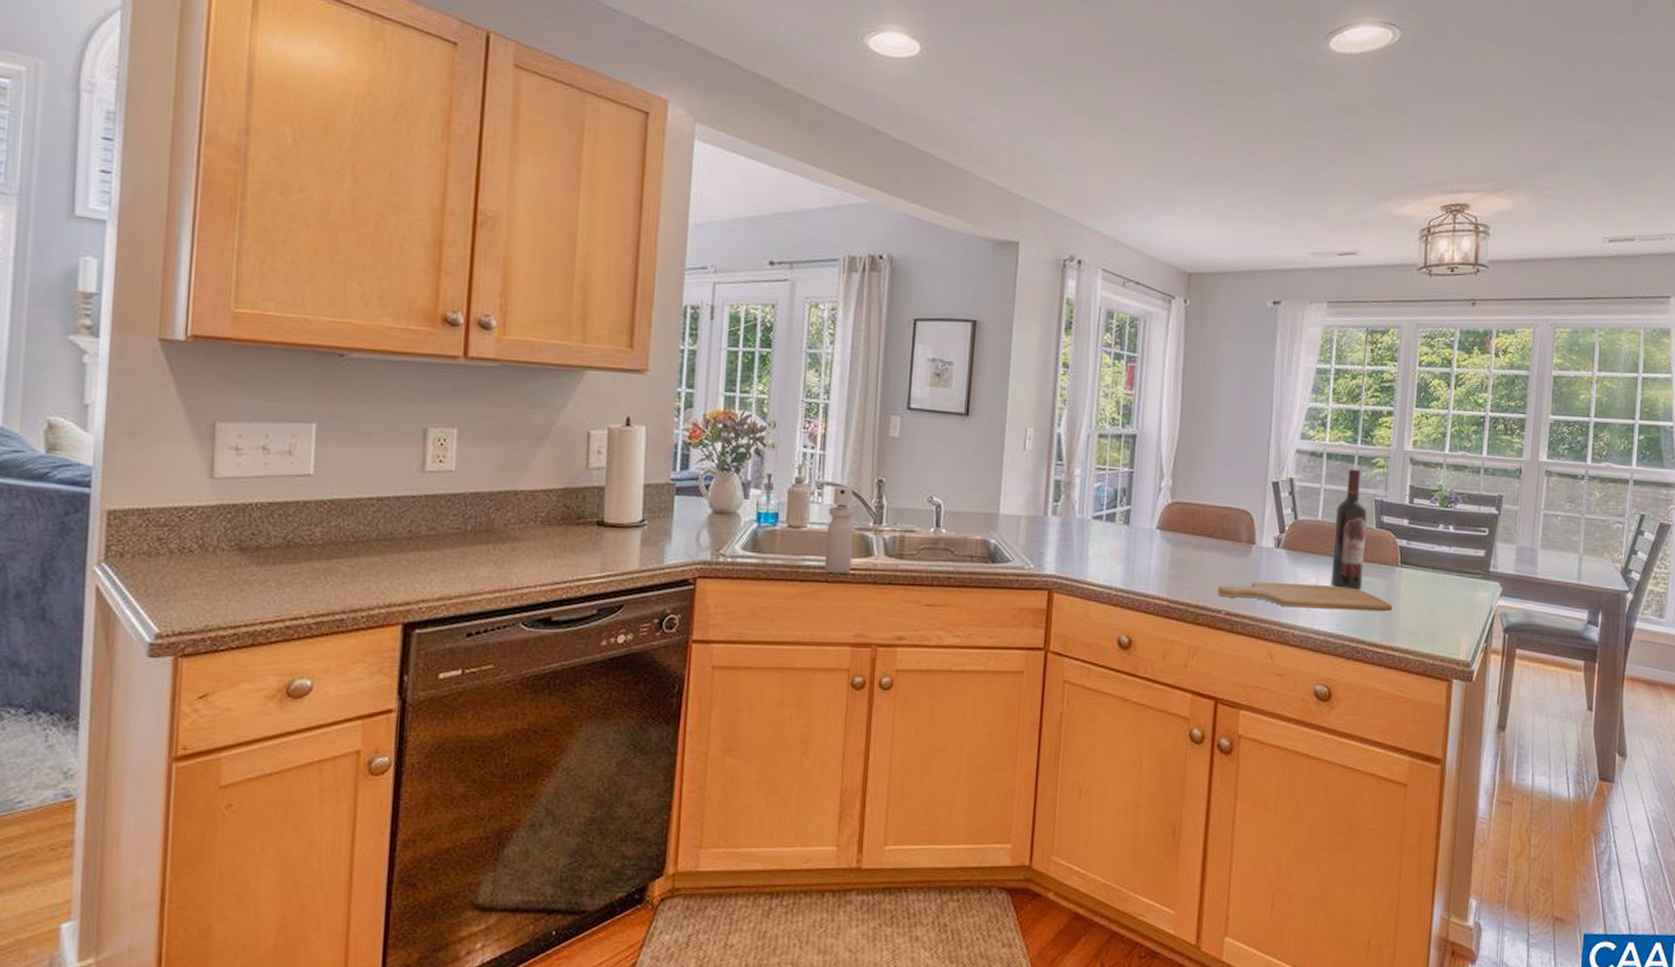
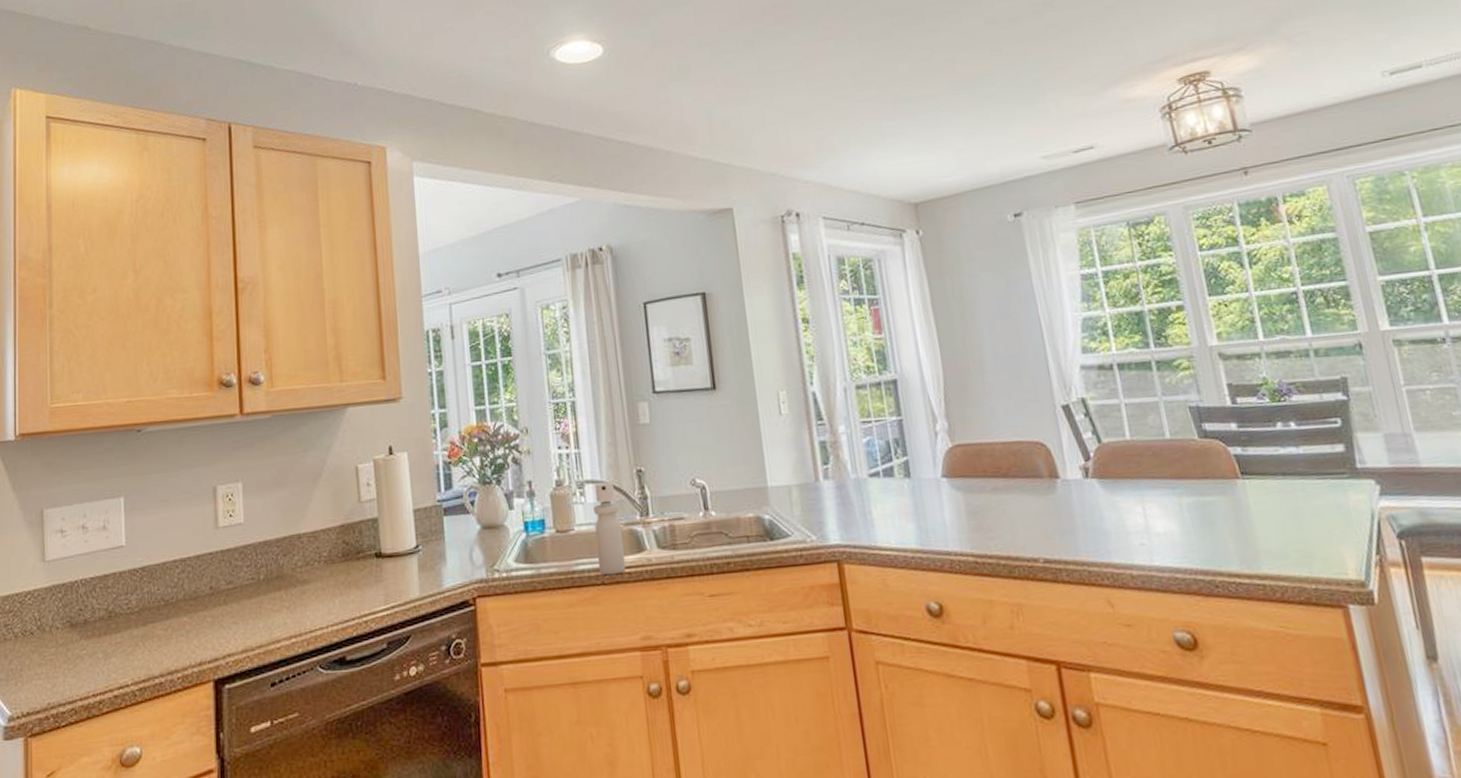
chopping board: present [1217,582,1393,612] -> none [1028,510,1246,545]
wine bottle: present [1330,469,1367,589] -> none [1144,376,1201,514]

